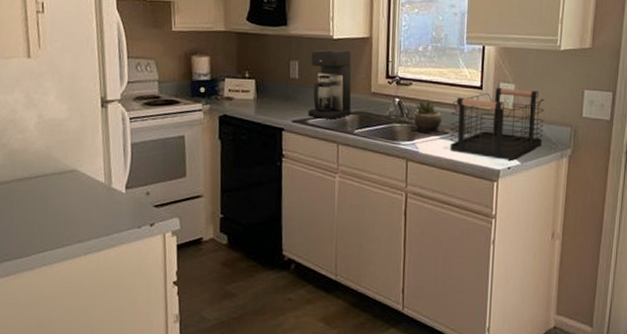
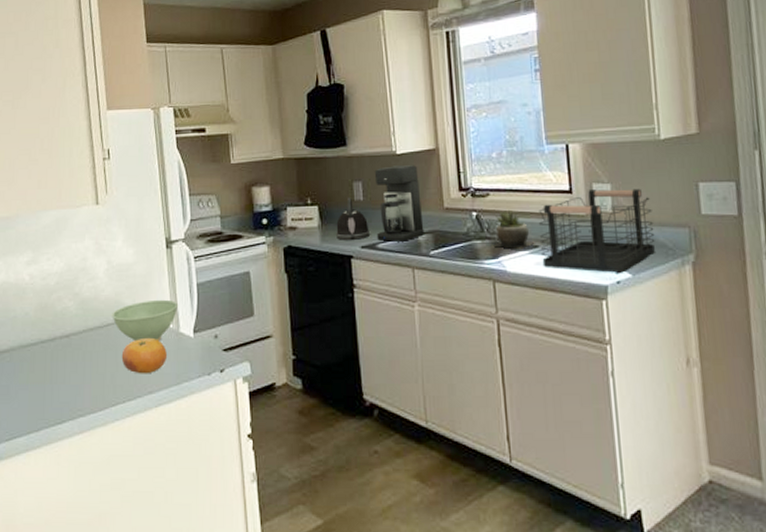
bowl: none [42,155,111,195] -> present [112,299,178,342]
fruit: none [50,190,99,225] -> present [121,337,168,374]
kettle: none [270,74,302,114] -> present [336,197,370,240]

